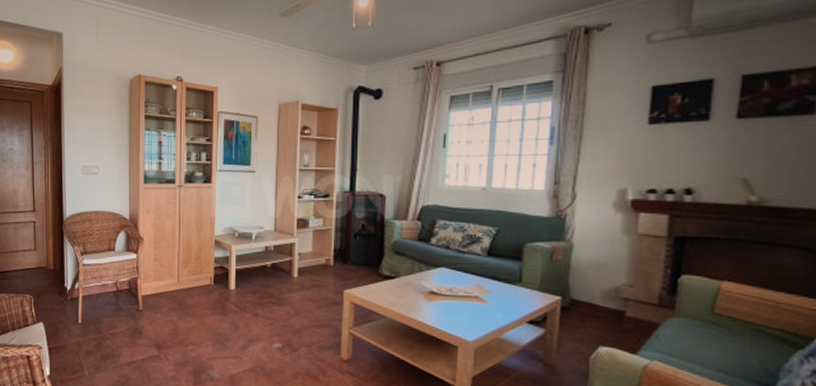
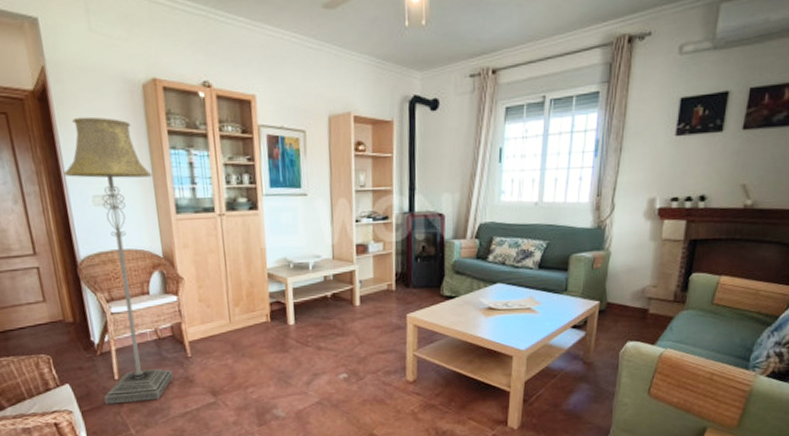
floor lamp: none [63,104,129,346] -> present [63,116,174,404]

